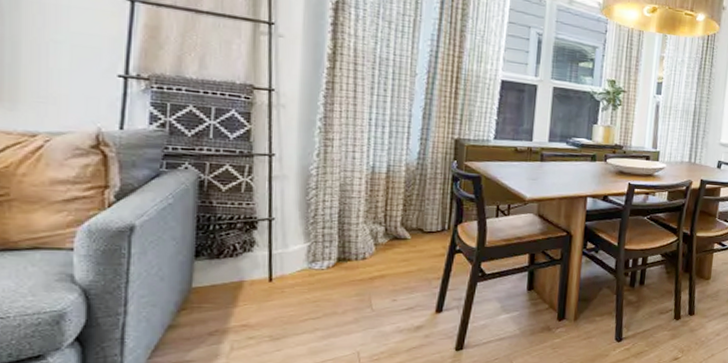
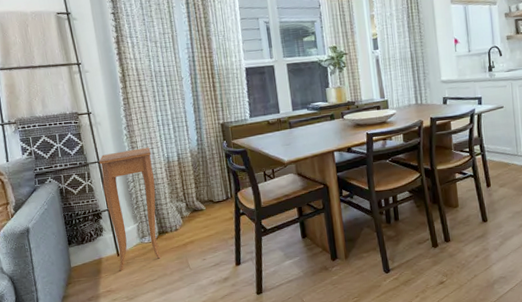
side table: none [268,147,351,300] -> present [99,147,161,270]

